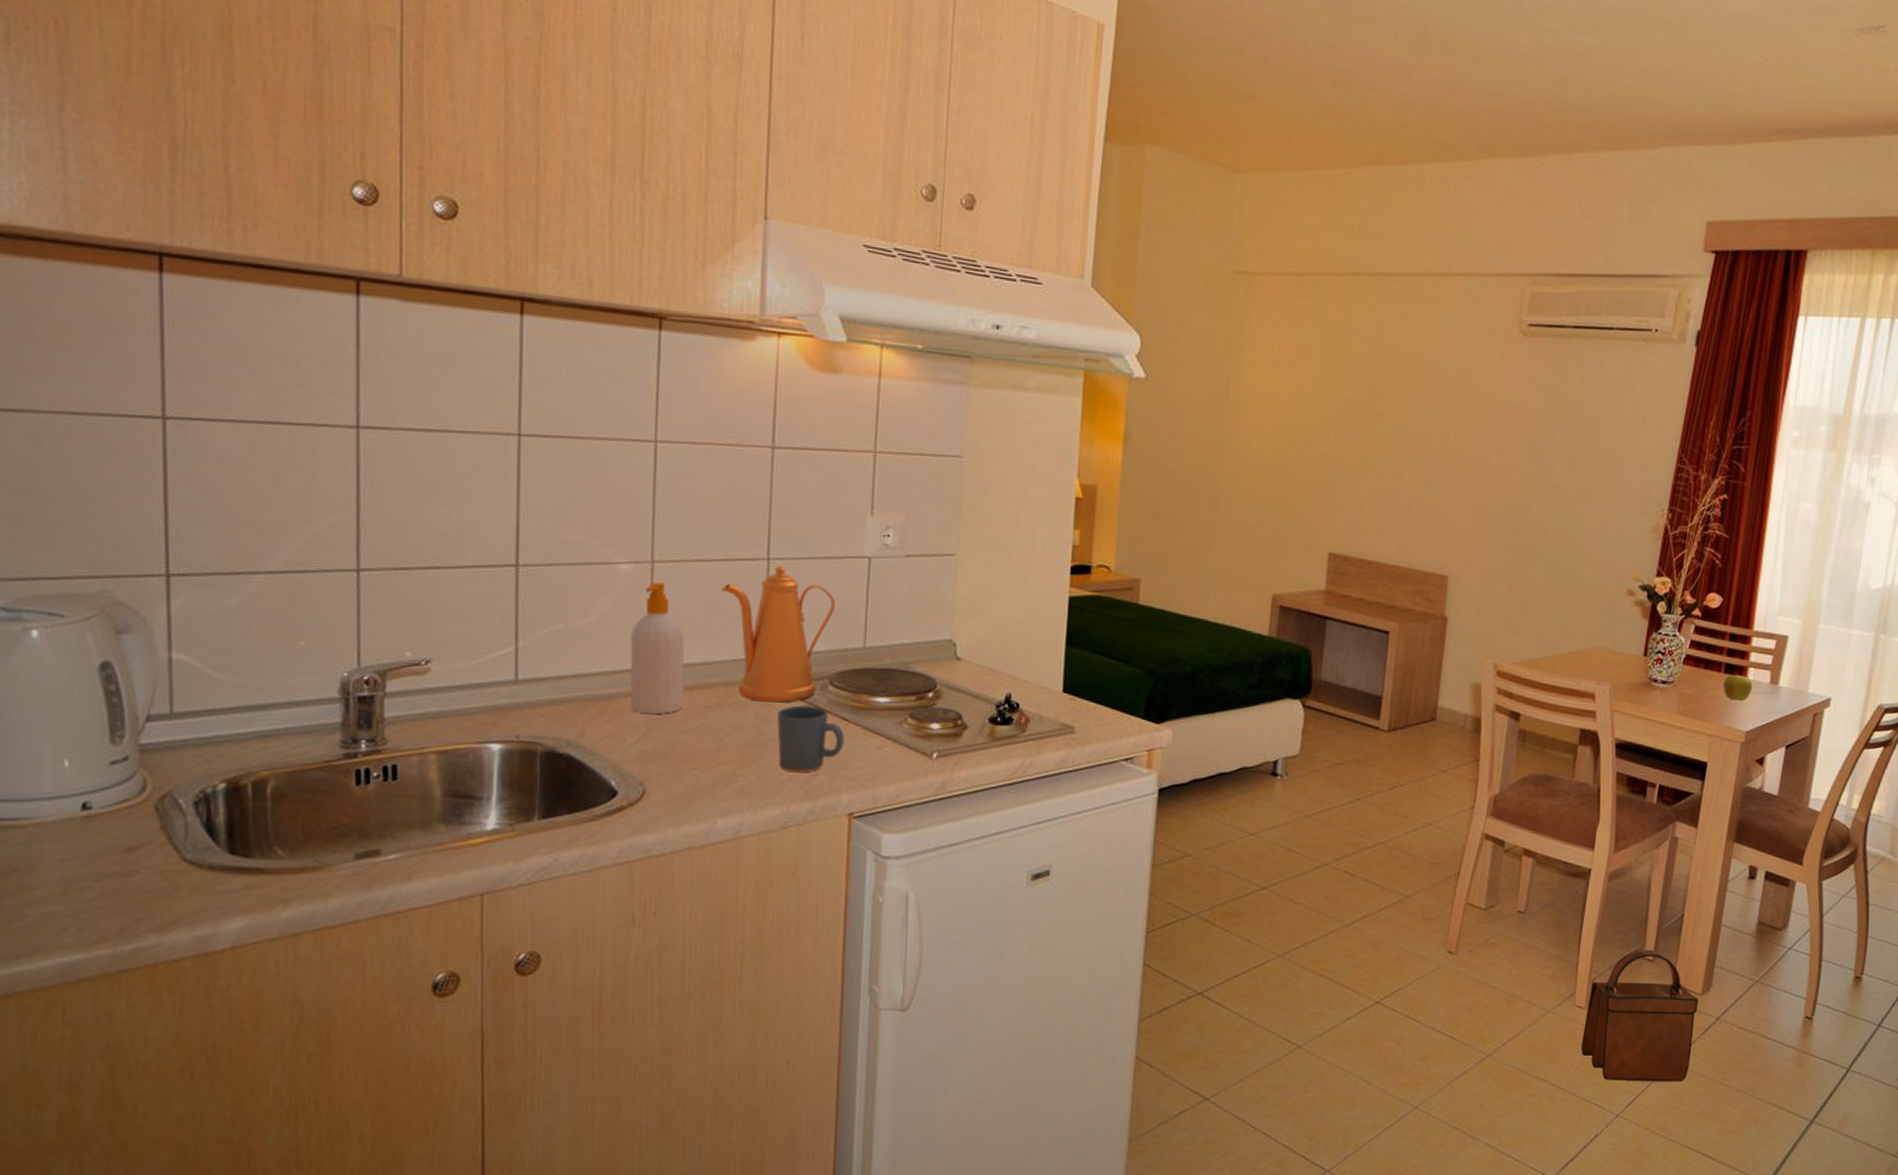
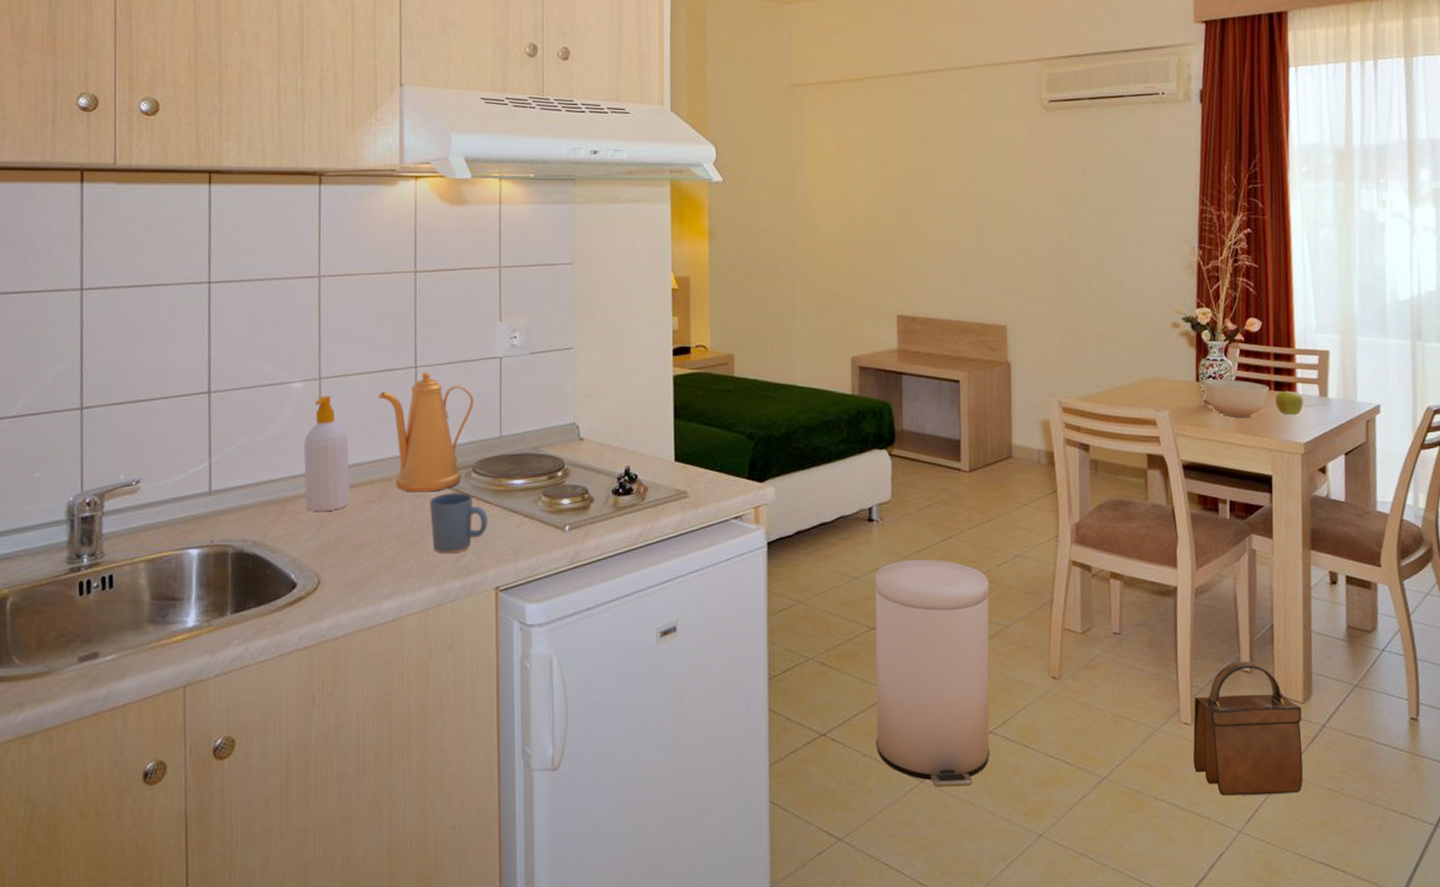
pedal bin: none [1255,819,1395,1054] -> present [875,559,990,787]
bowl: none [1650,655,1720,700] -> present [1202,379,1270,418]

